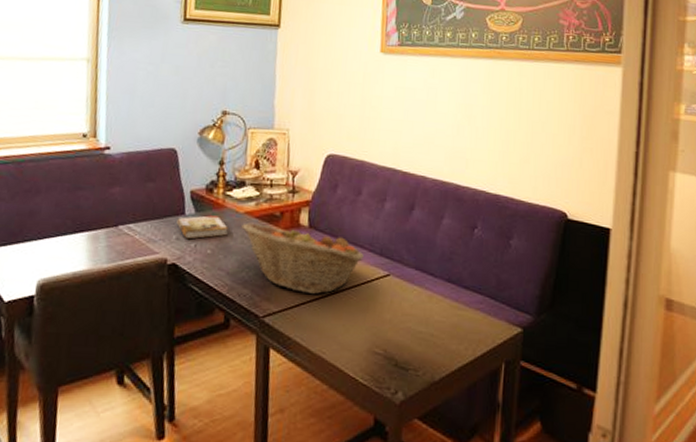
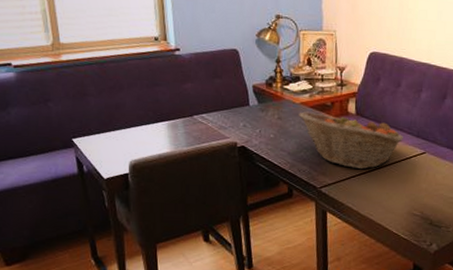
book: present [176,215,228,240] -> none [243,106,287,126]

